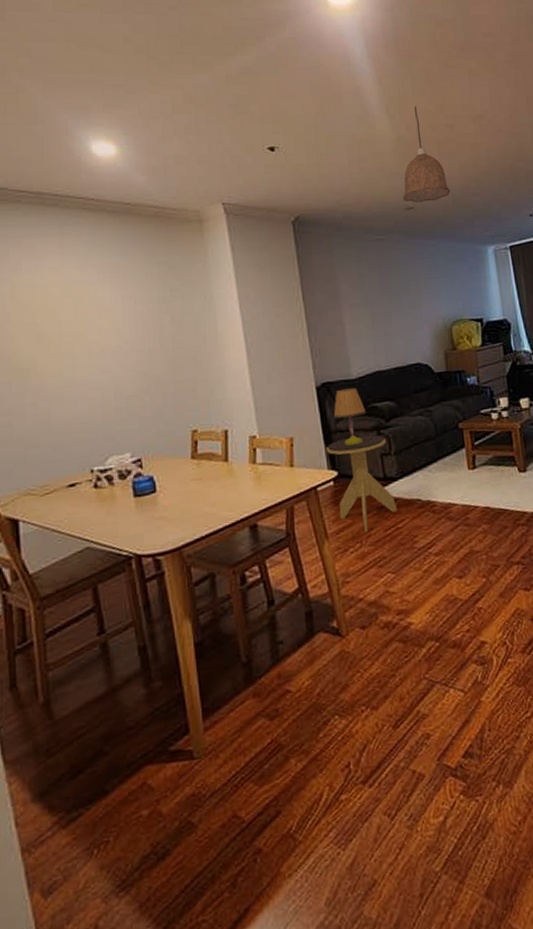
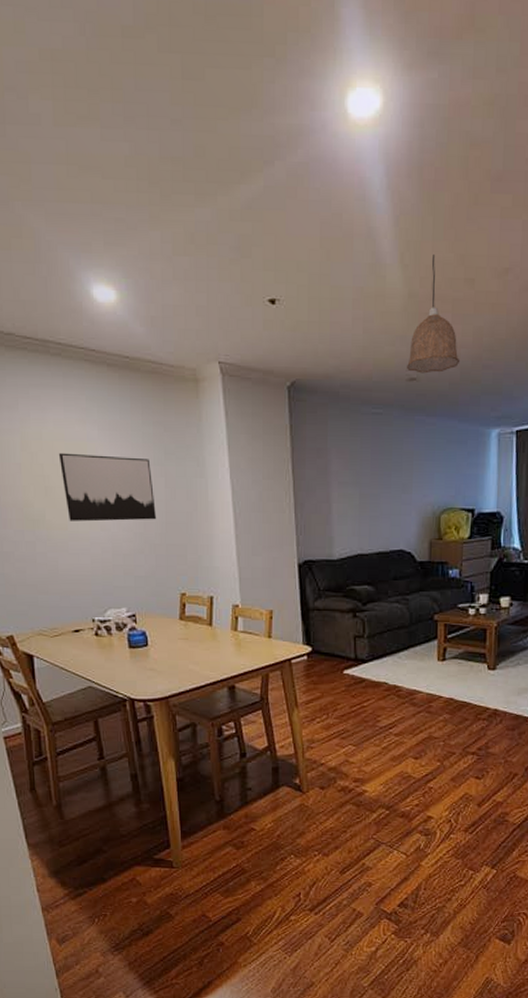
wall art: none [53,297,163,367] -> present [58,452,157,522]
side table: present [326,435,398,533] -> none [303,616,365,706]
table lamp: present [333,388,366,446] -> none [312,568,344,624]

